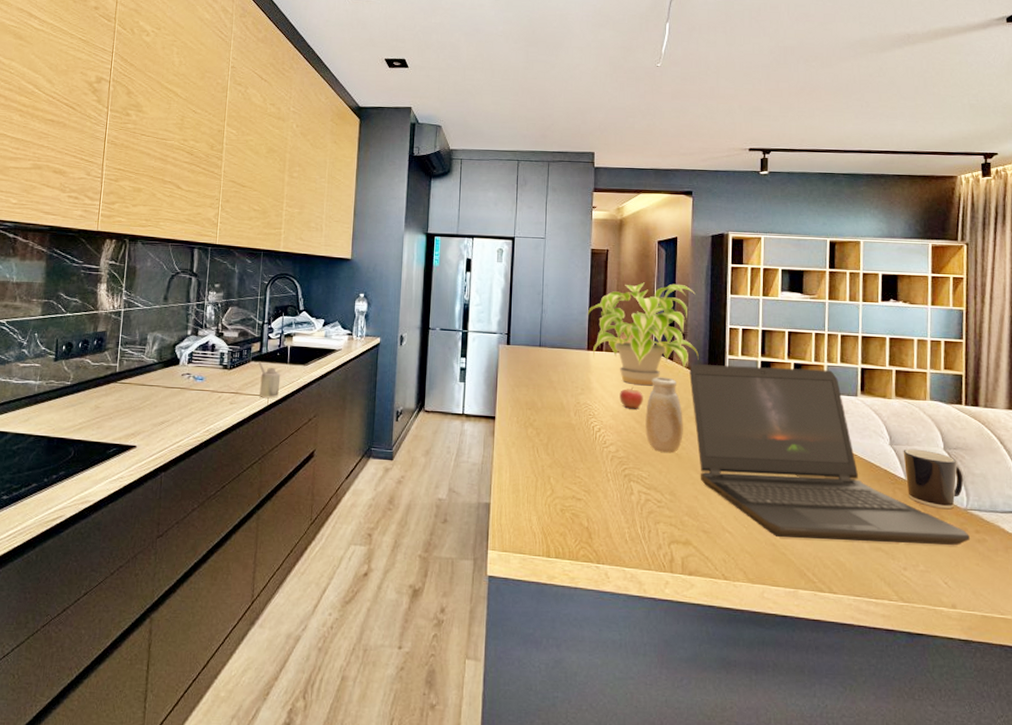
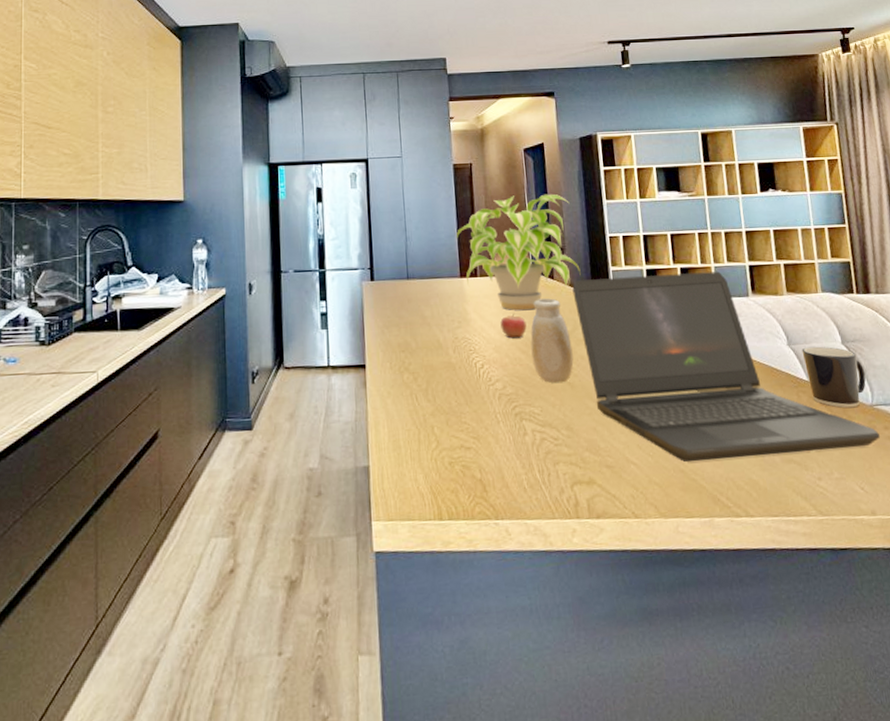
soap dispenser: present [258,361,281,399] -> none [83,331,111,376]

